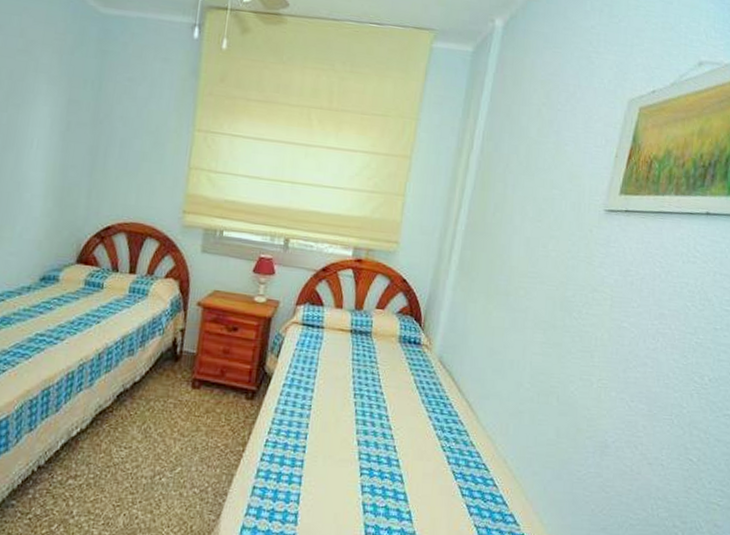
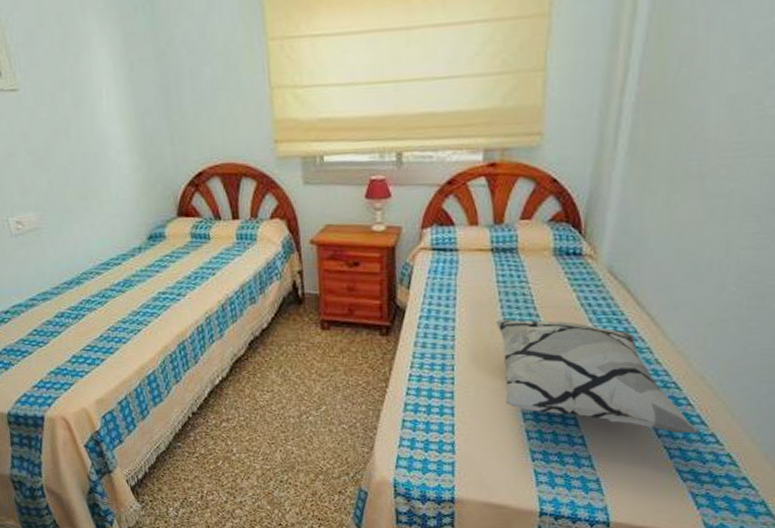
decorative pillow: none [347,394,501,514] -> present [496,319,698,434]

